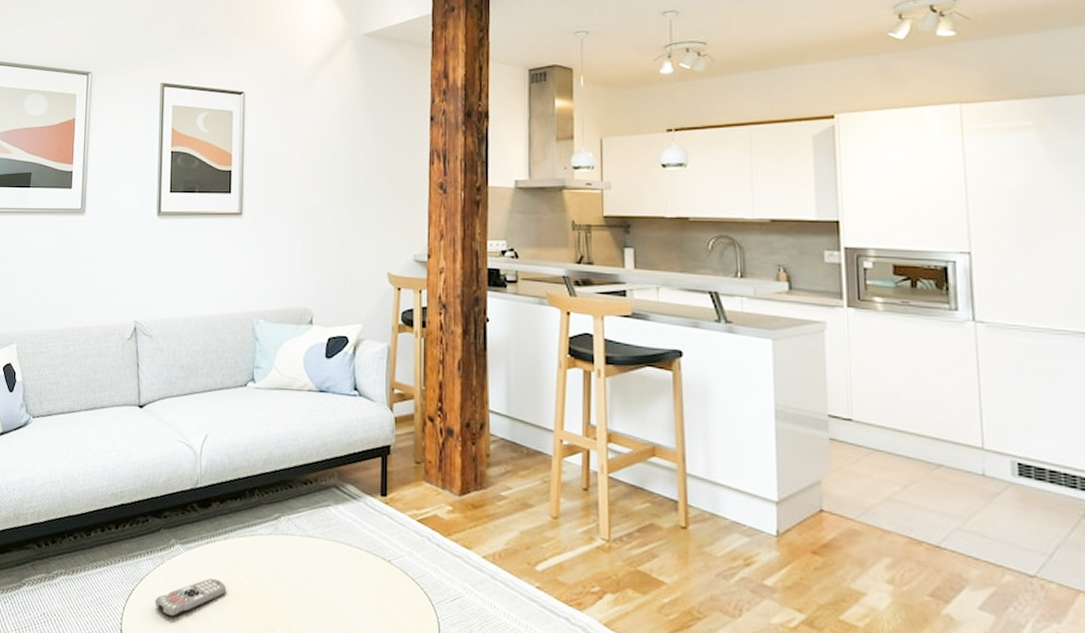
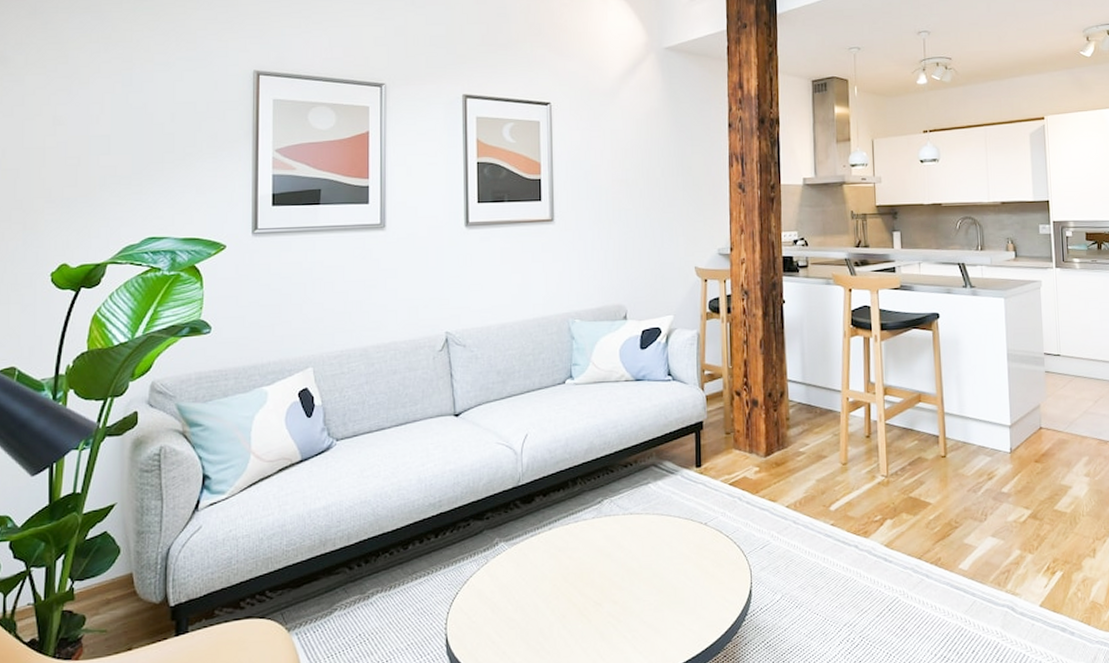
remote control: present [155,578,226,617] -> none [480,568,552,612]

